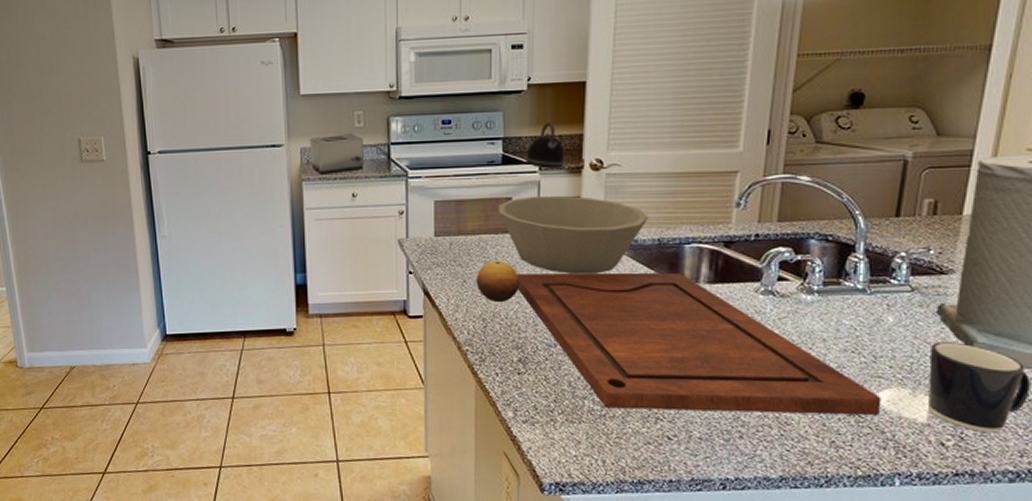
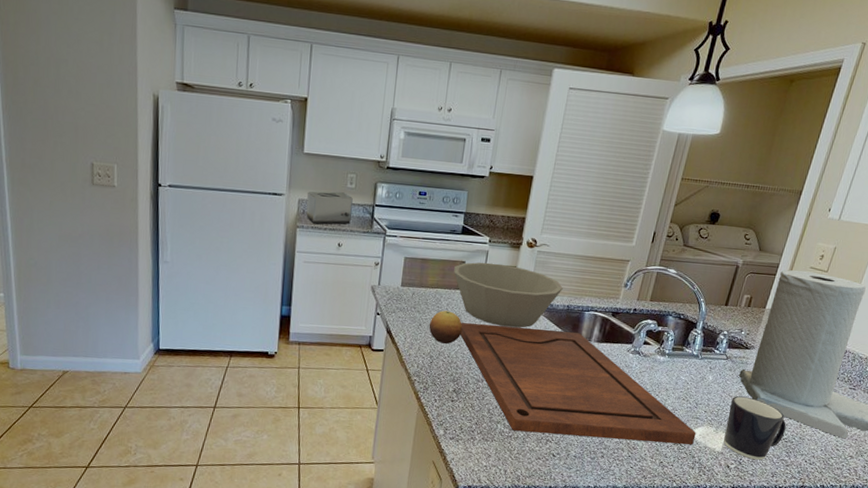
kettle: present [526,122,565,169] -> none [480,204,510,243]

